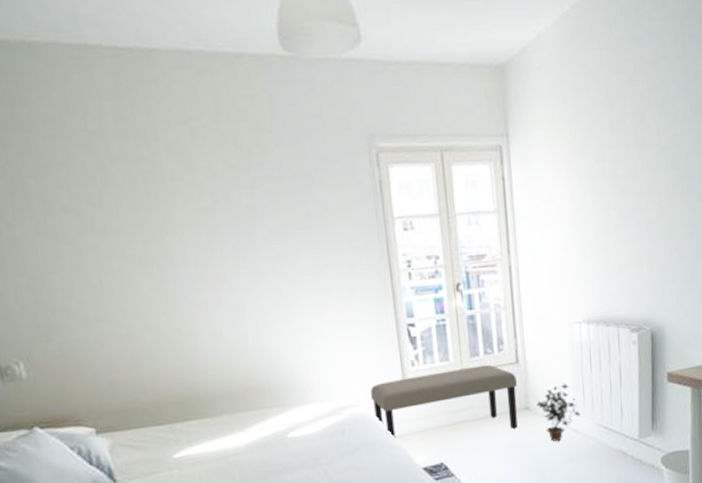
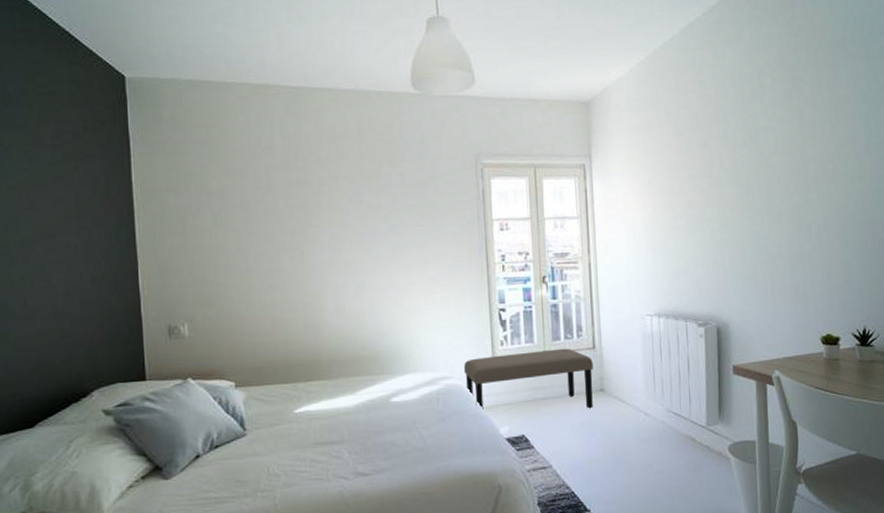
potted plant: present [536,384,580,442] -> none [611,370,651,423]

